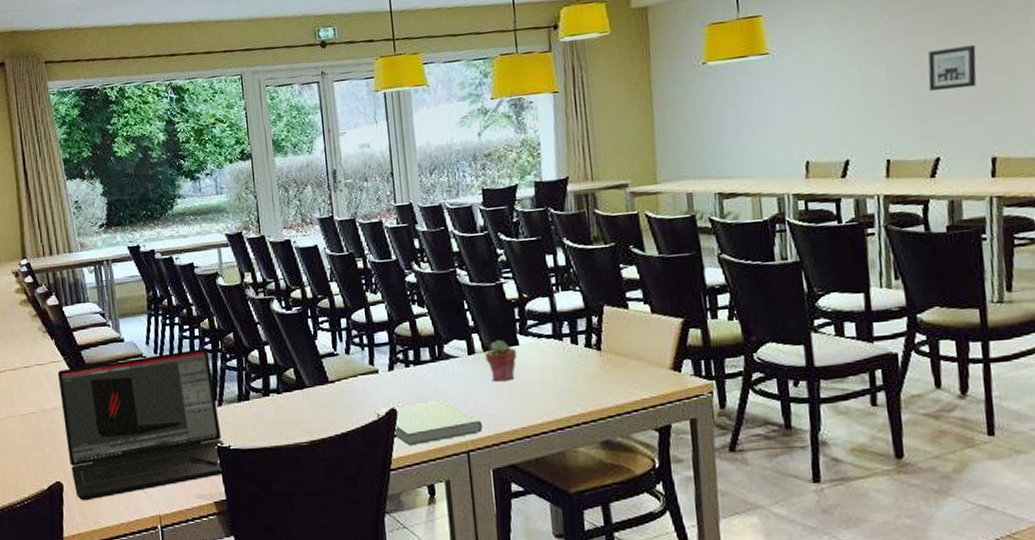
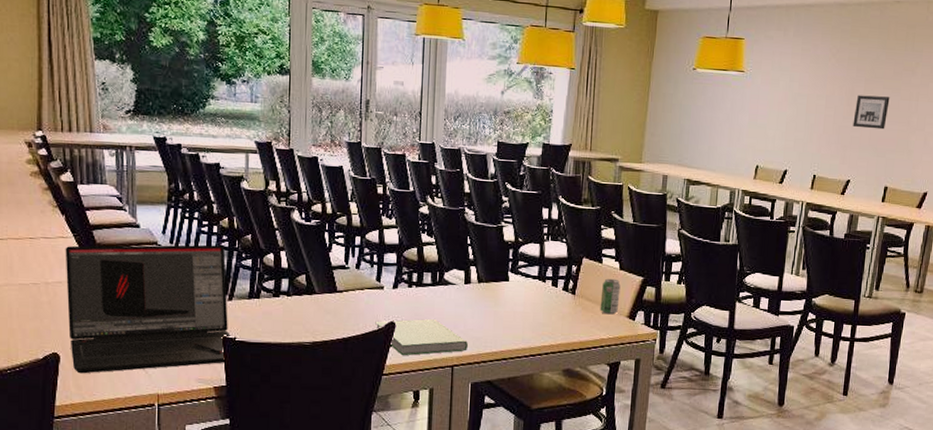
potted succulent: present [485,340,517,382] -> none [479,274,506,310]
beverage can: none [632,325,658,369] -> present [600,278,621,315]

